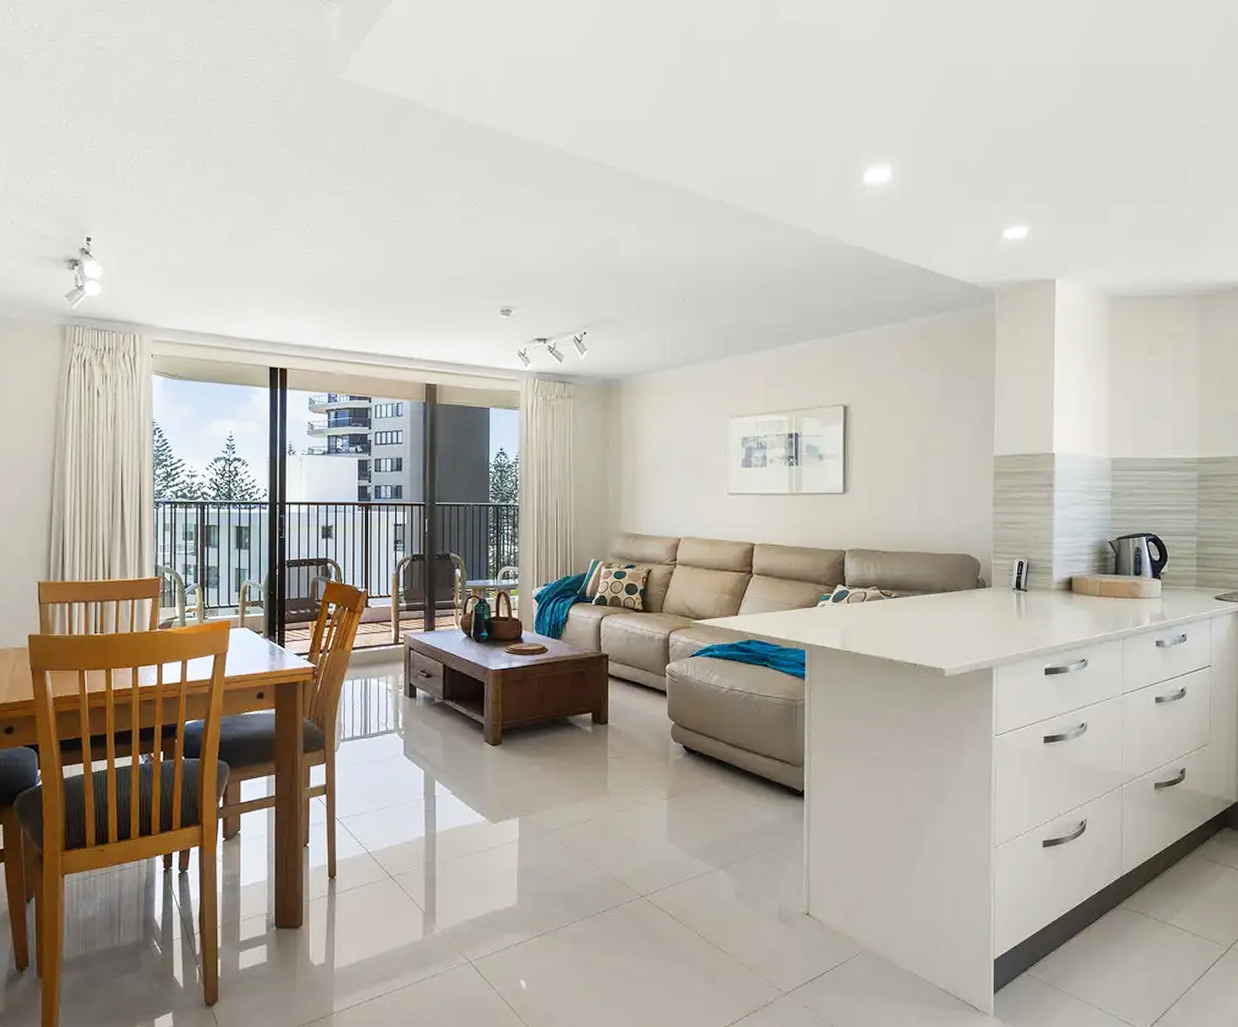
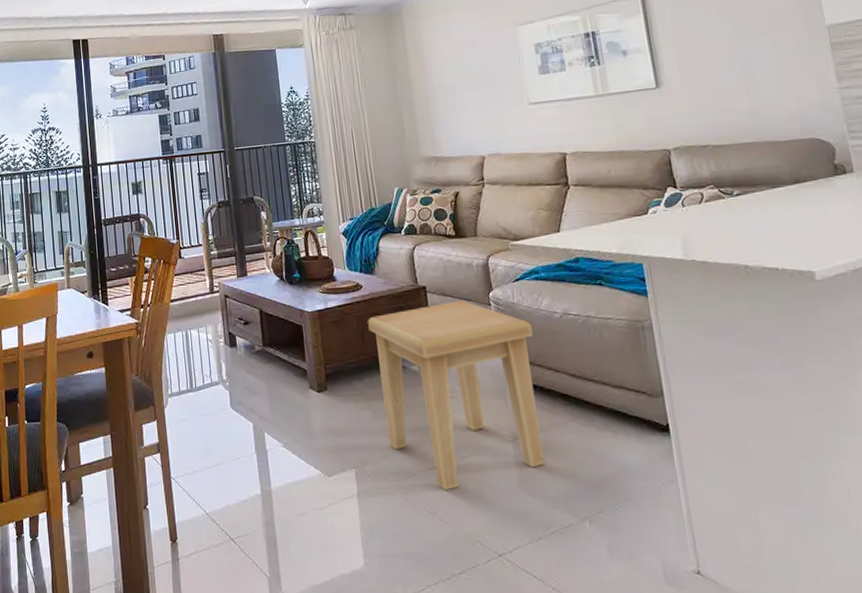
side table: none [549,669,700,840] -> present [368,300,545,491]

